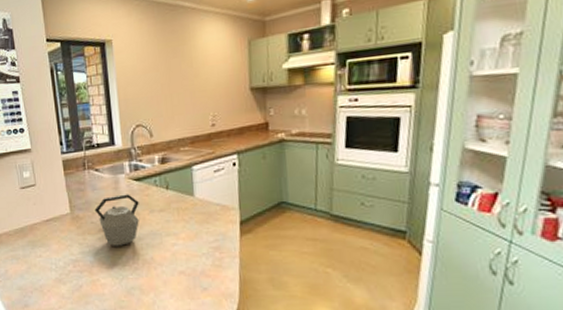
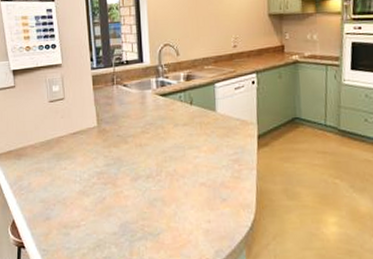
kettle: present [94,194,139,247] -> none [121,108,164,160]

